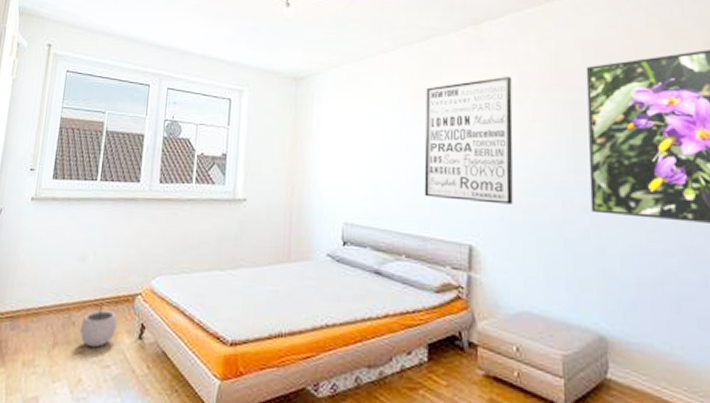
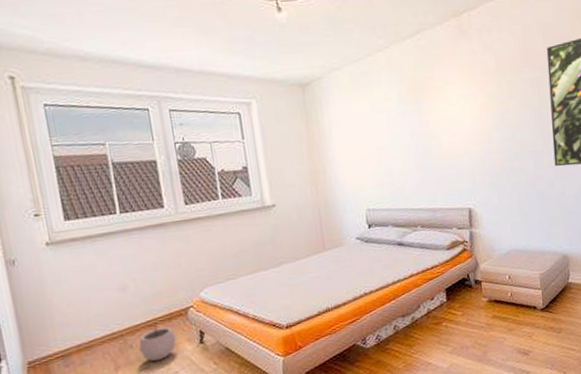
wall art: present [424,77,513,205] -> none [421,62,499,176]

